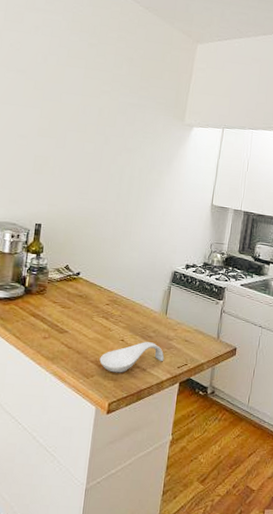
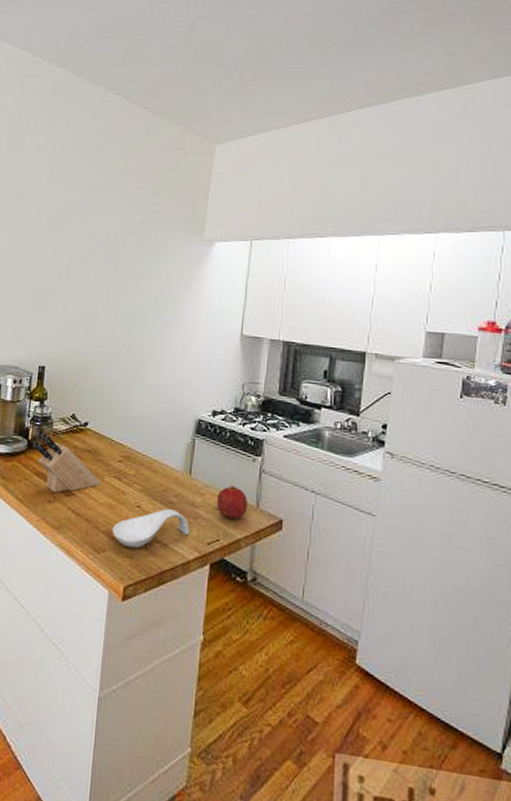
knife block: none [29,278,91,331] -> present [32,430,101,493]
fruit: none [186,323,211,349] -> present [217,486,248,520]

